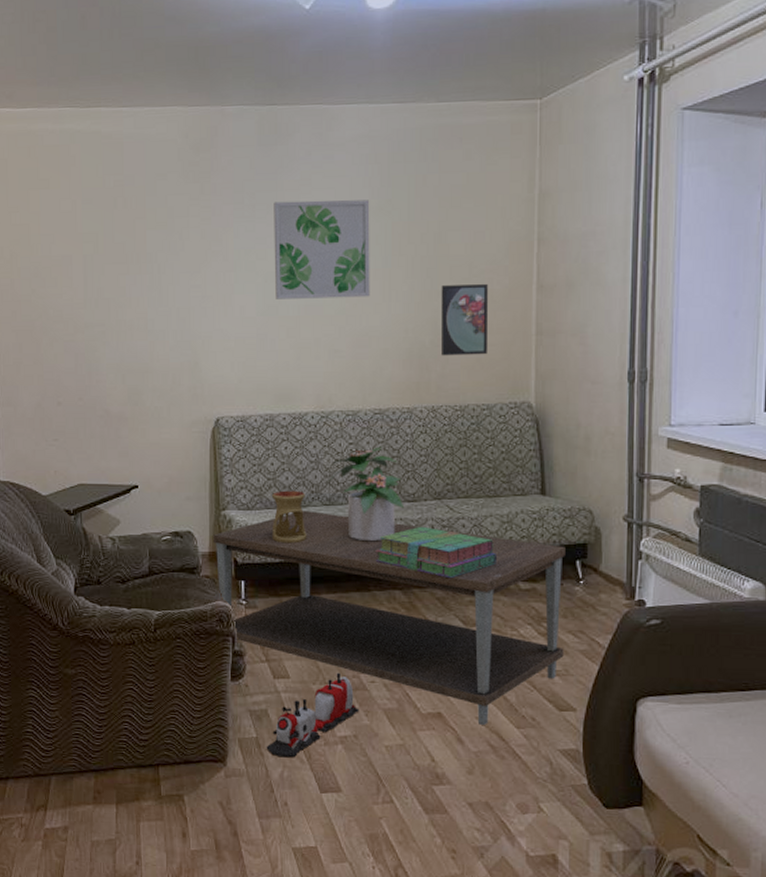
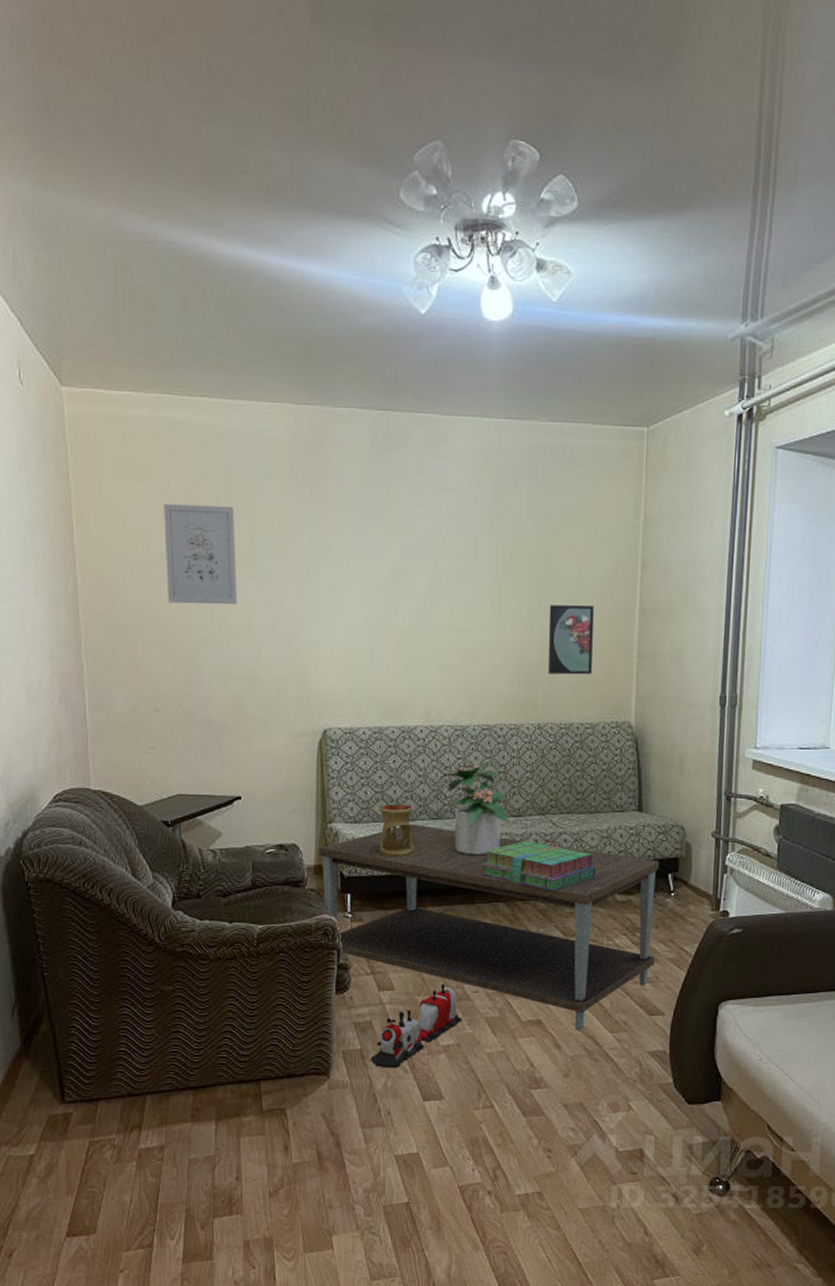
wall art: none [65,207,133,303] -> present [163,504,237,605]
wall art: present [274,200,370,299] -> none [385,510,482,613]

